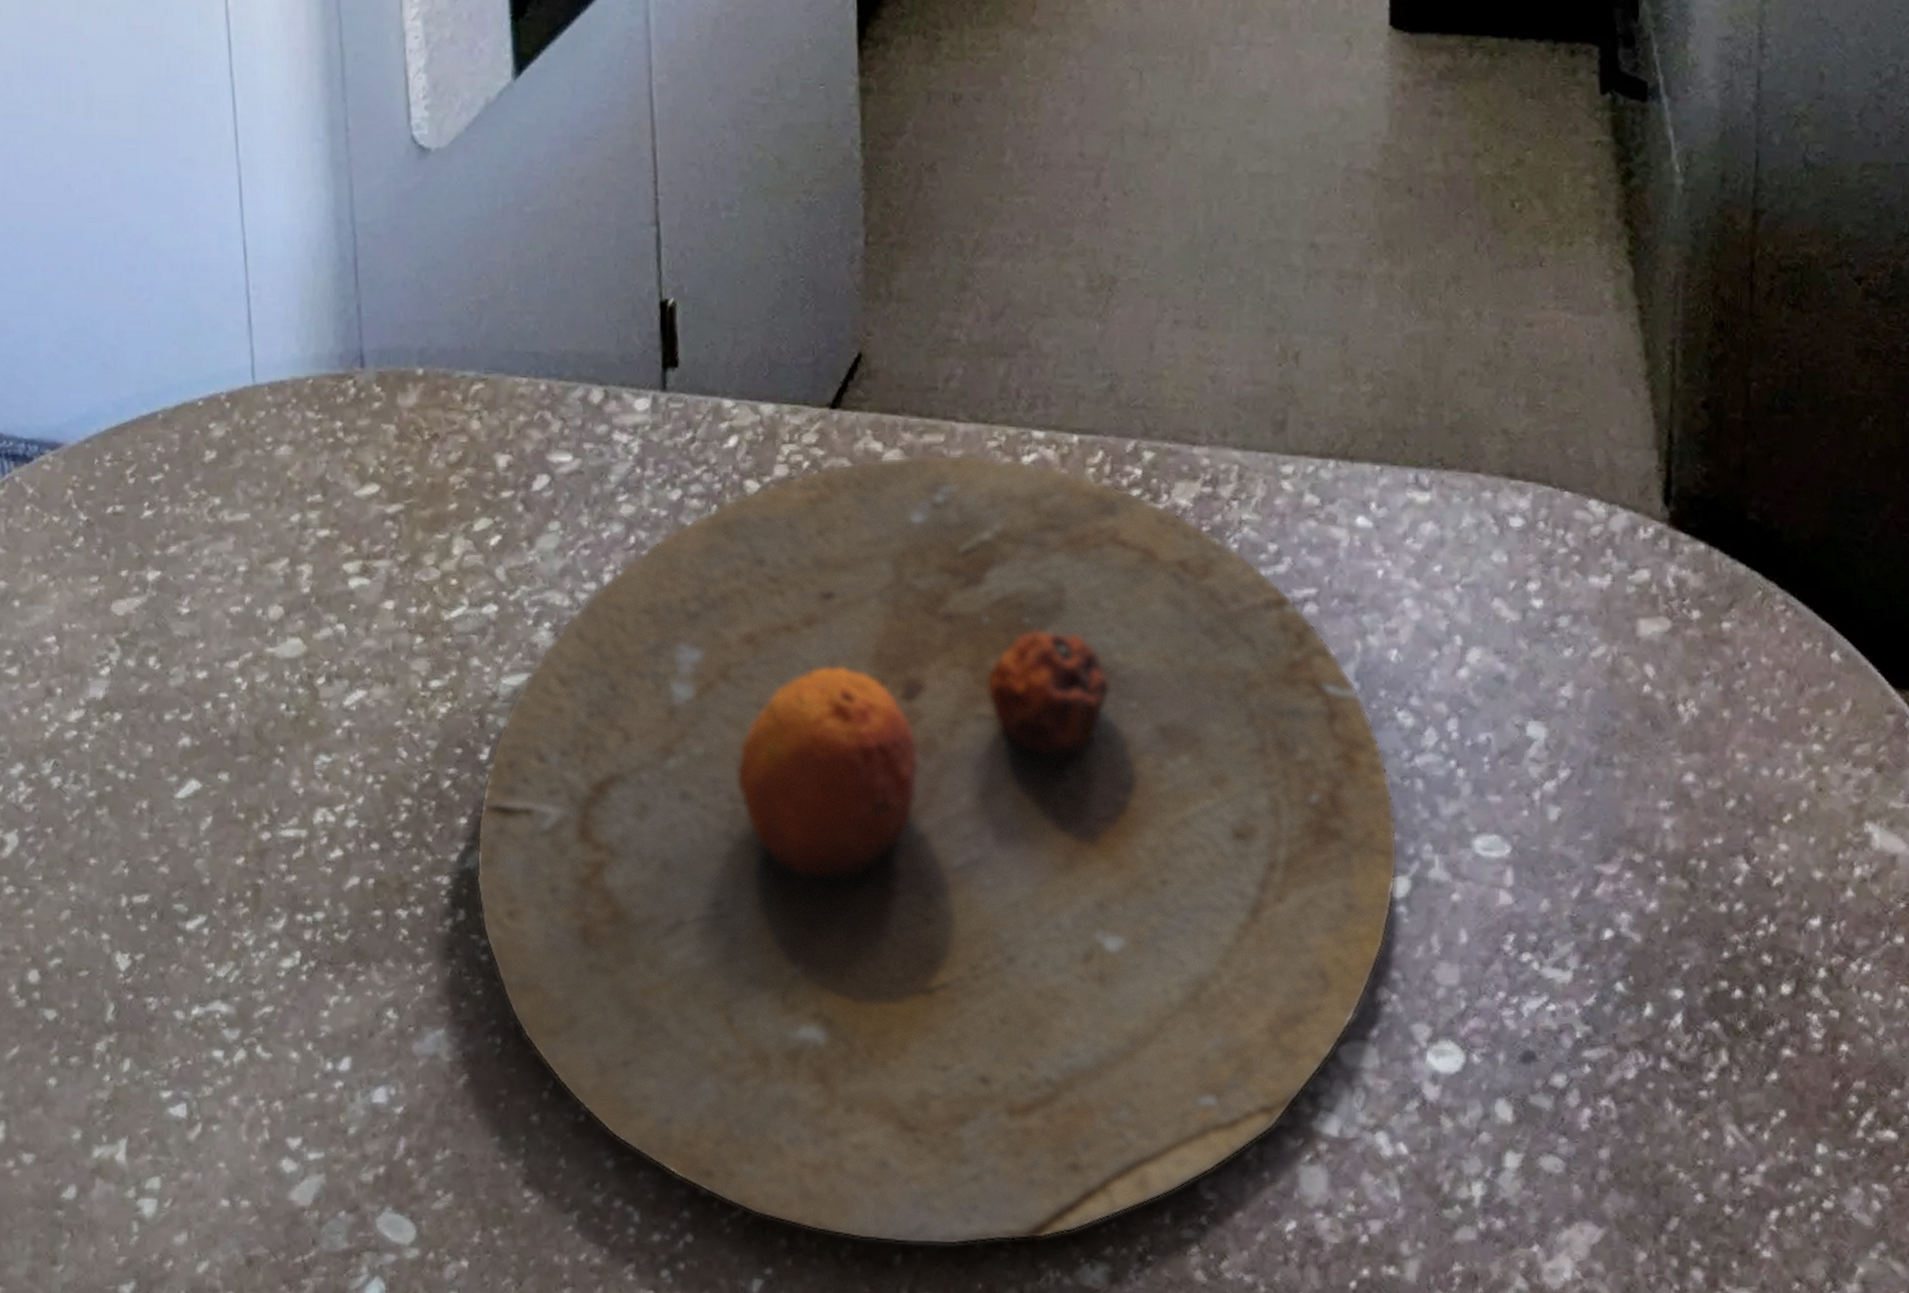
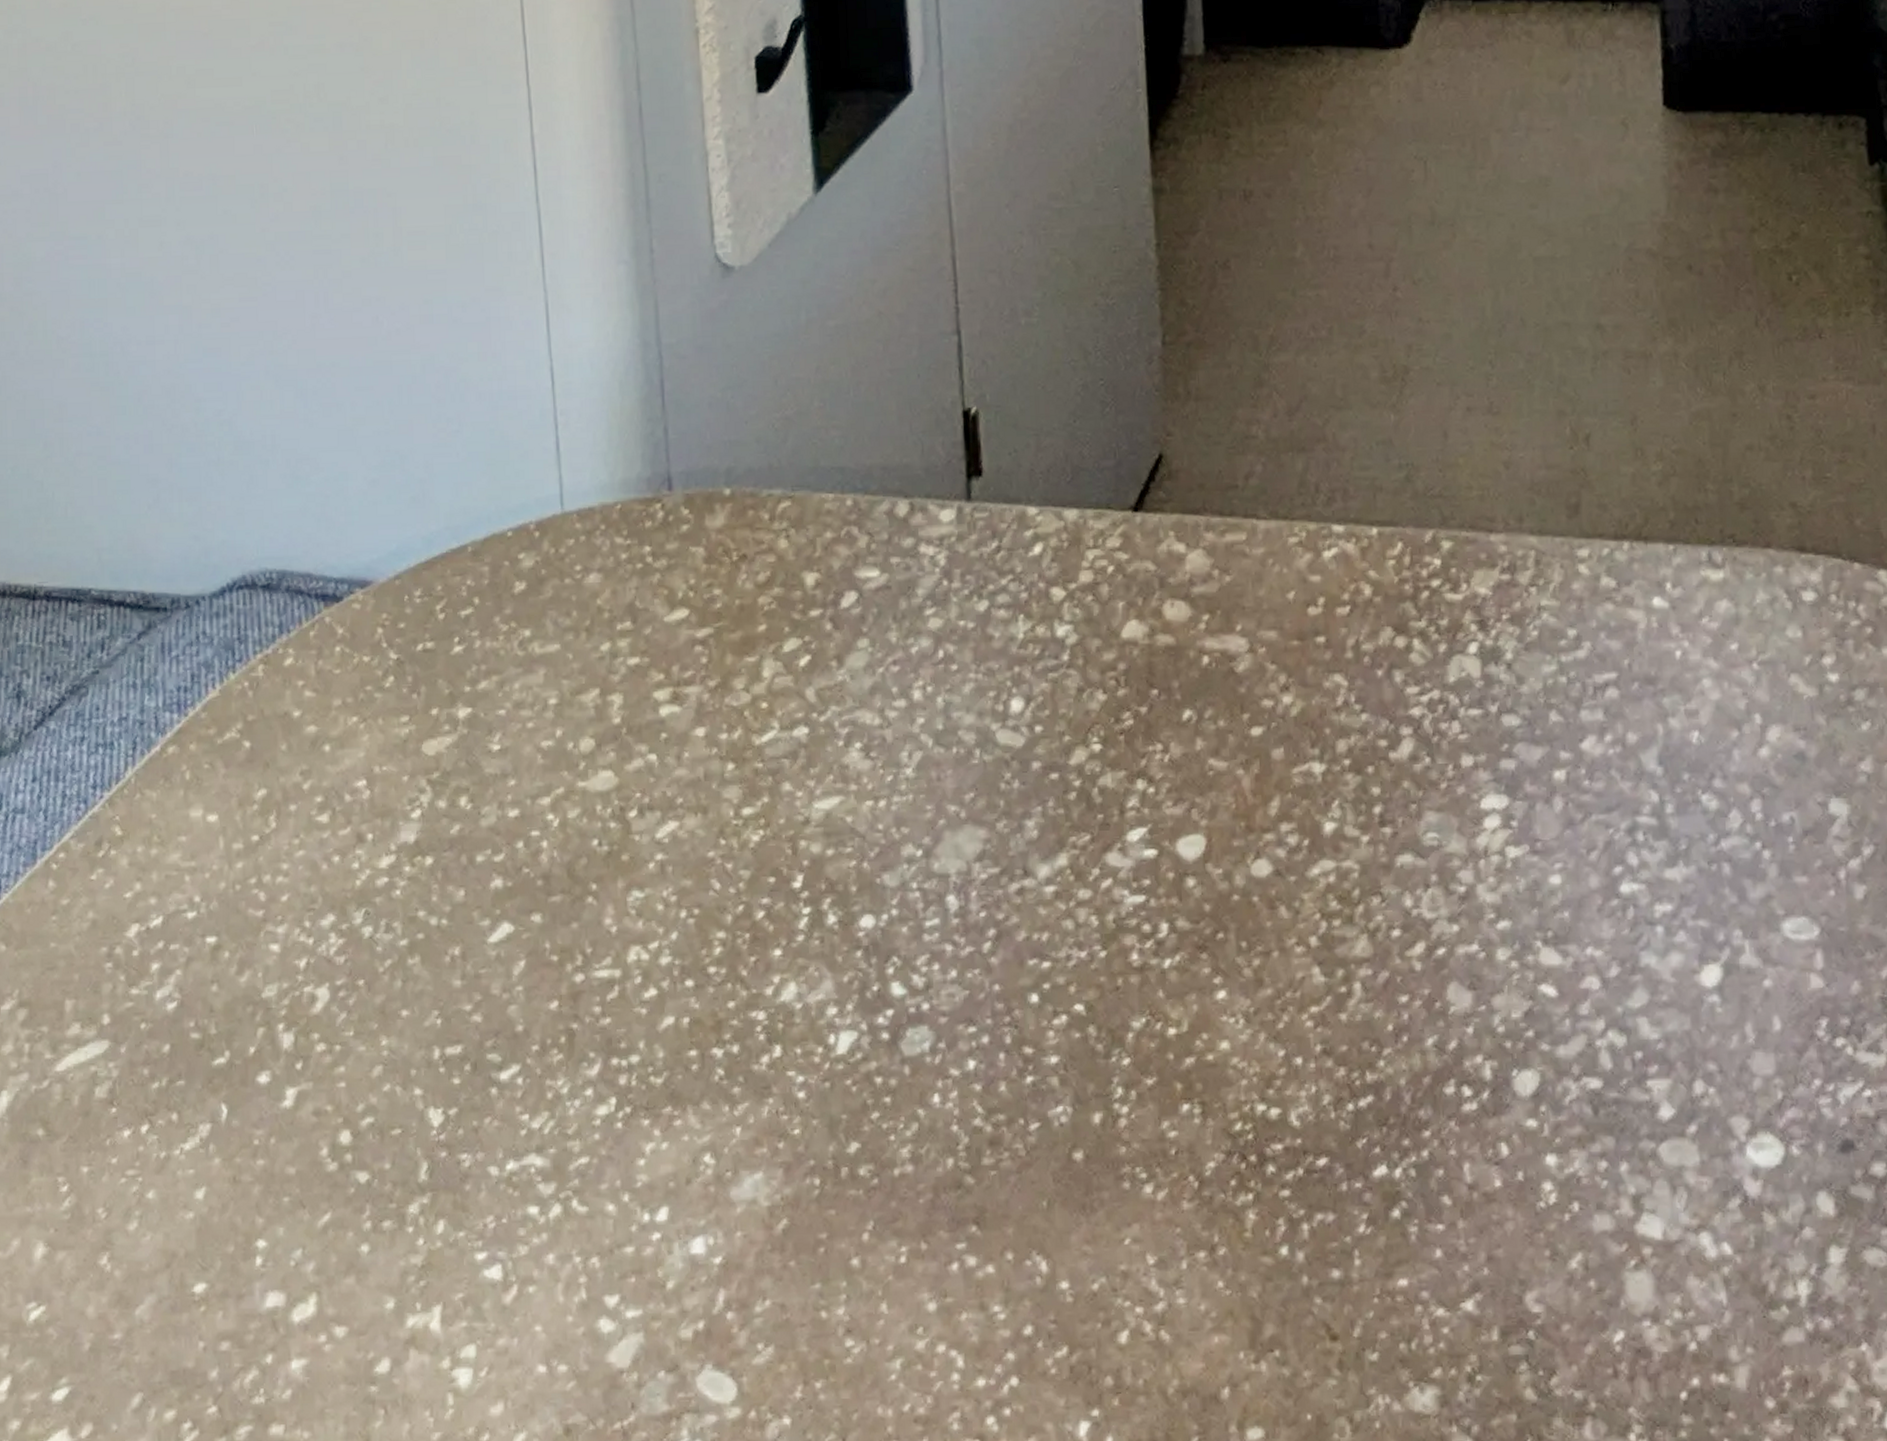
plate: present [475,454,1398,1245] -> none [790,552,1710,1376]

